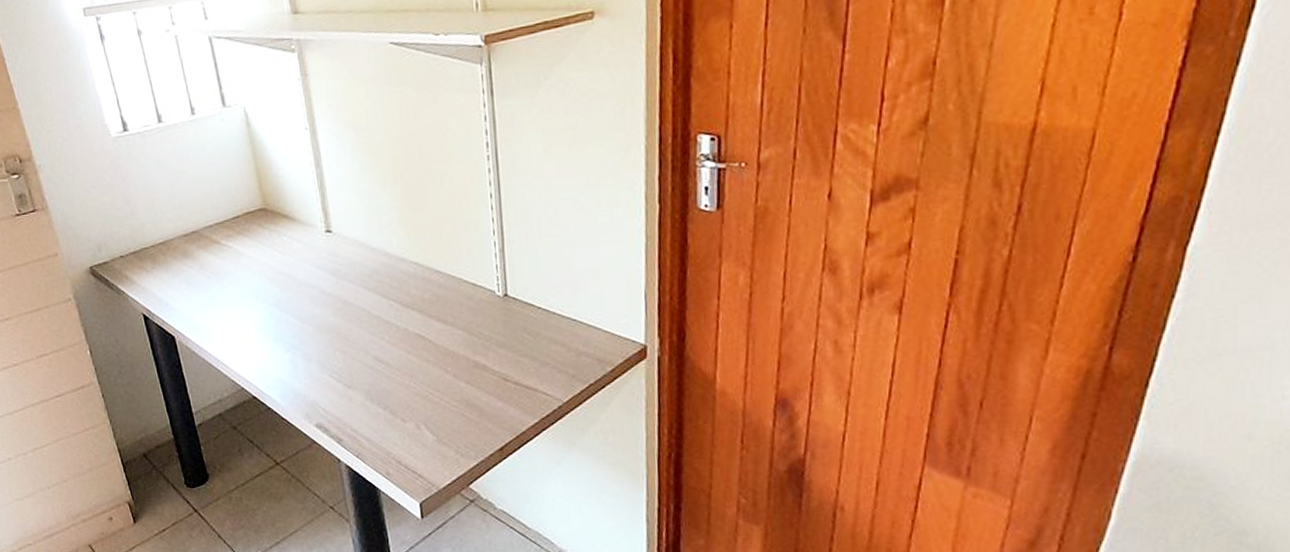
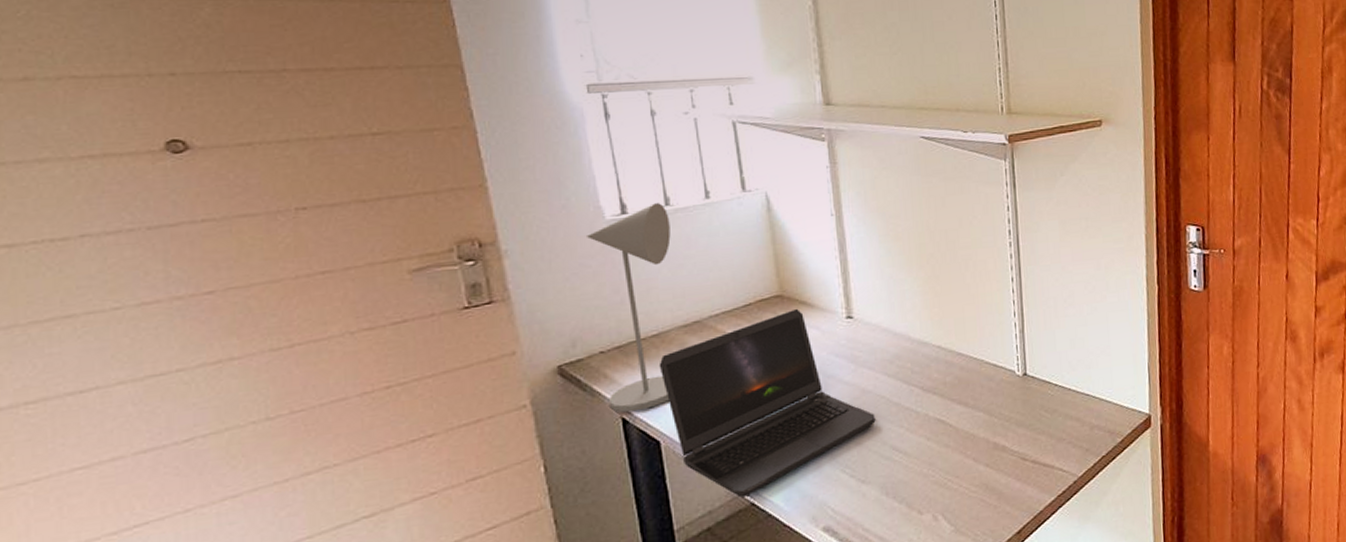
desk lamp: none [97,120,178,310] -> present [585,203,671,413]
laptop computer: none [167,221,358,391] -> present [658,308,876,498]

